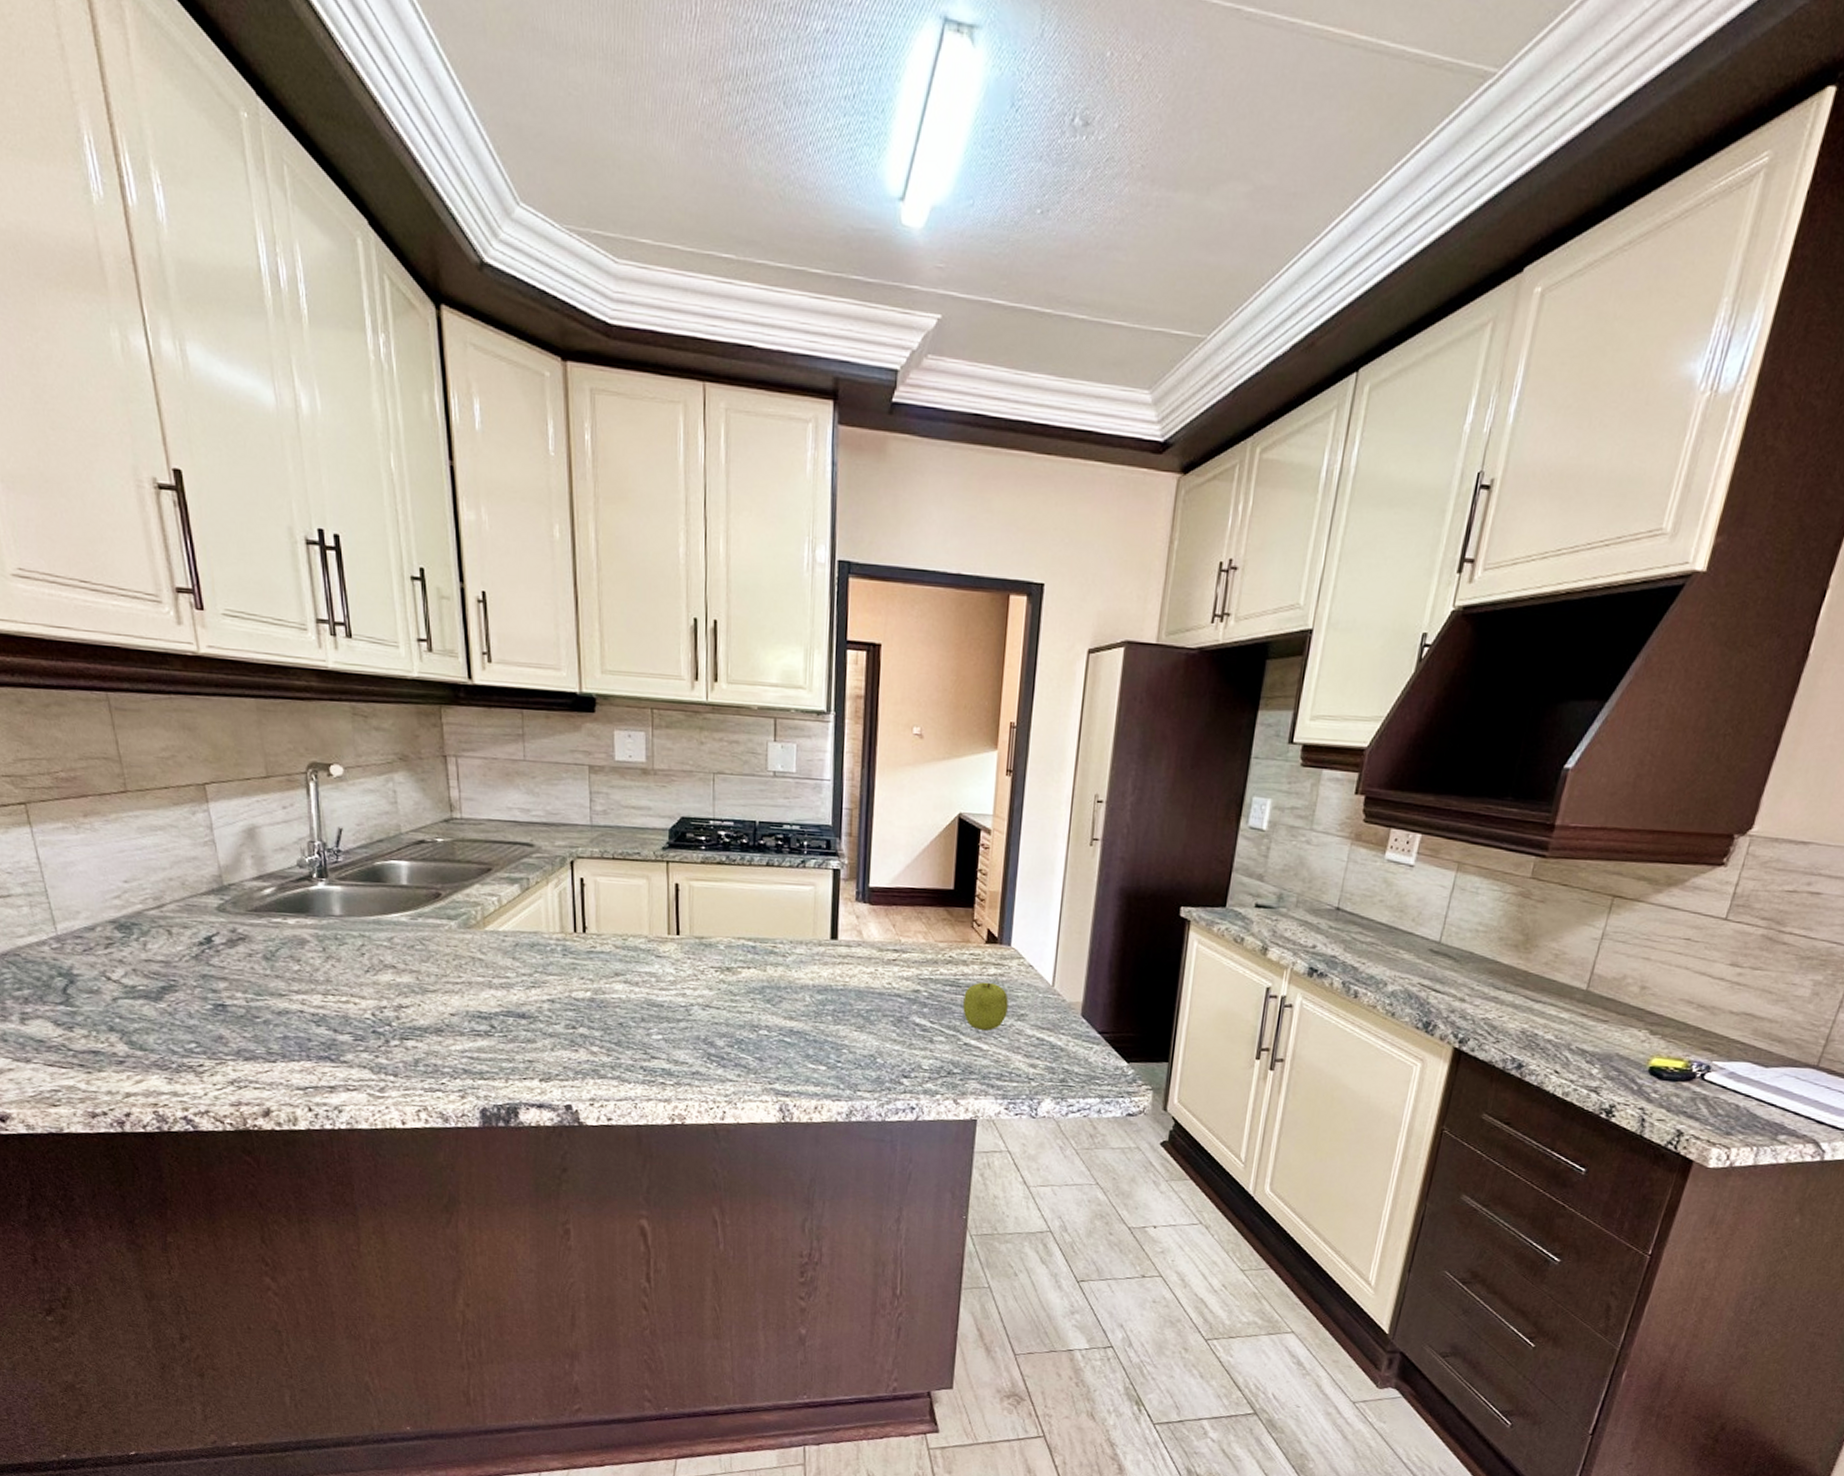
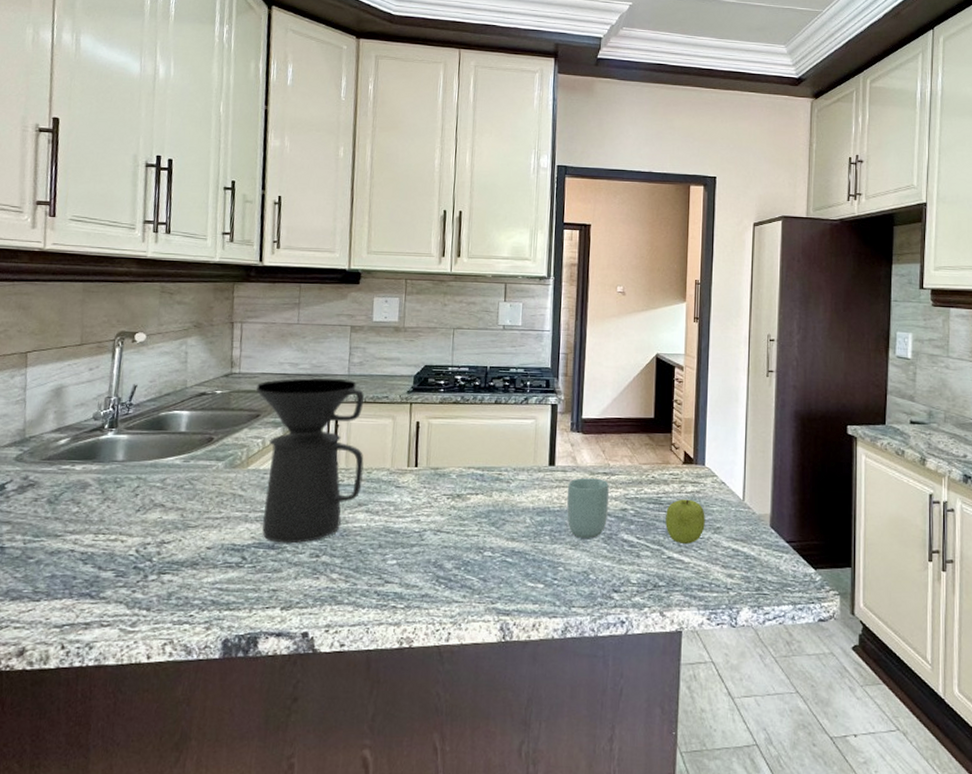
coffee maker: none [484,827,617,1014] -> present [257,378,364,544]
cup: none [851,954,900,1021] -> present [567,478,609,539]

